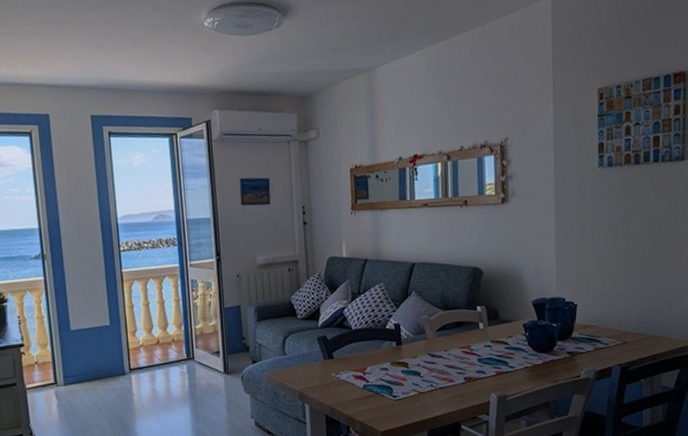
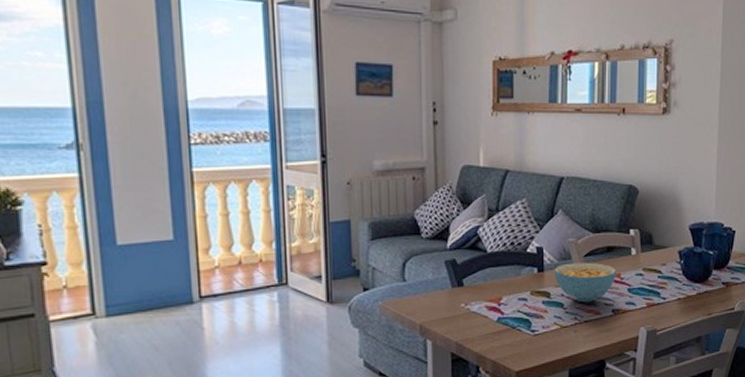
cereal bowl: none [410,336,466,372] -> present [553,262,616,303]

